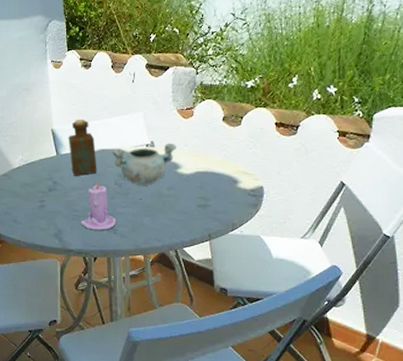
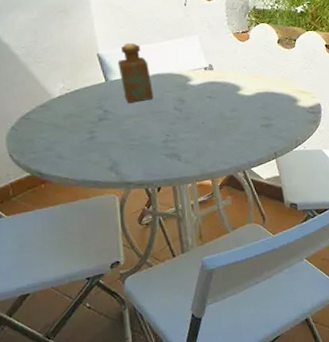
candle: present [81,181,117,230] -> none [139,107,180,159]
decorative bowl: present [112,143,176,185] -> none [168,65,236,109]

